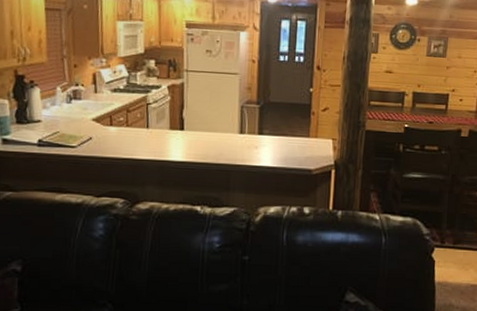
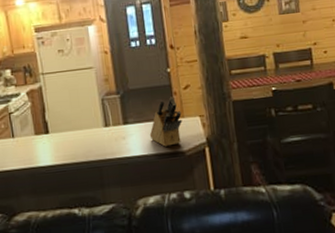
knife block: none [281,116,316,163] -> present [149,96,183,147]

